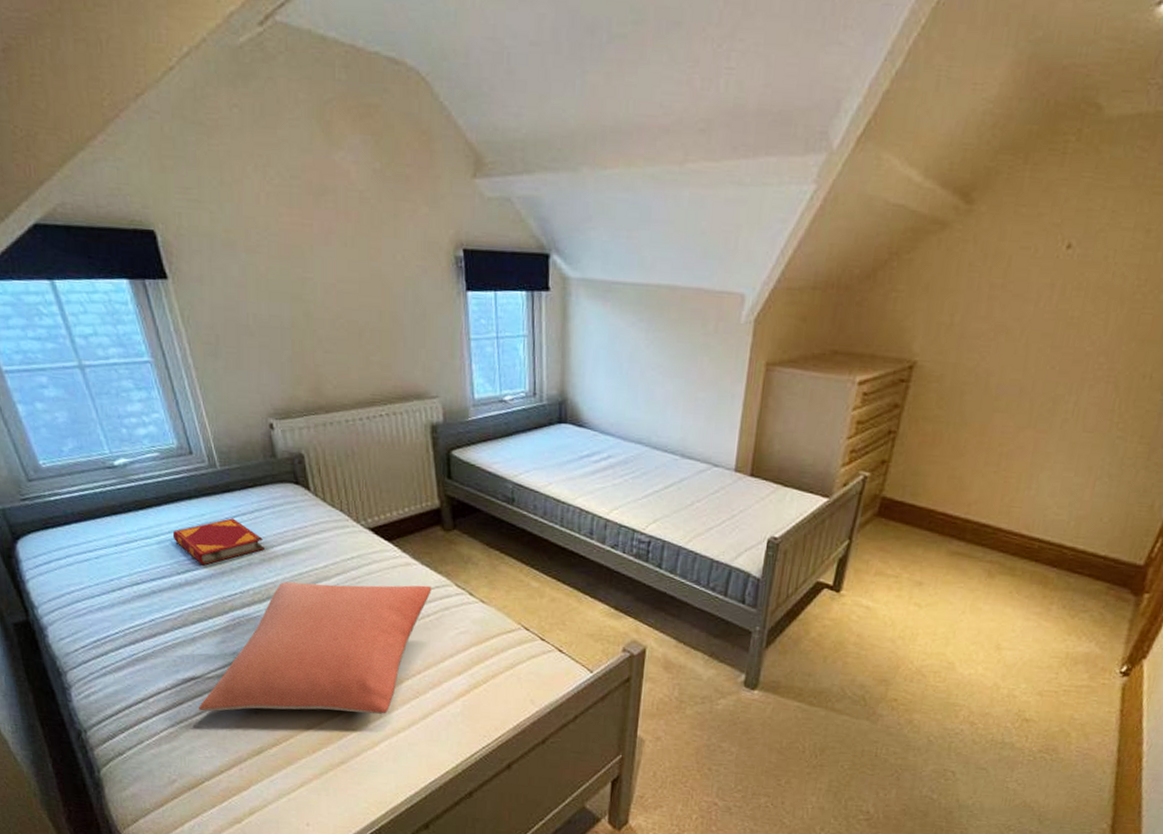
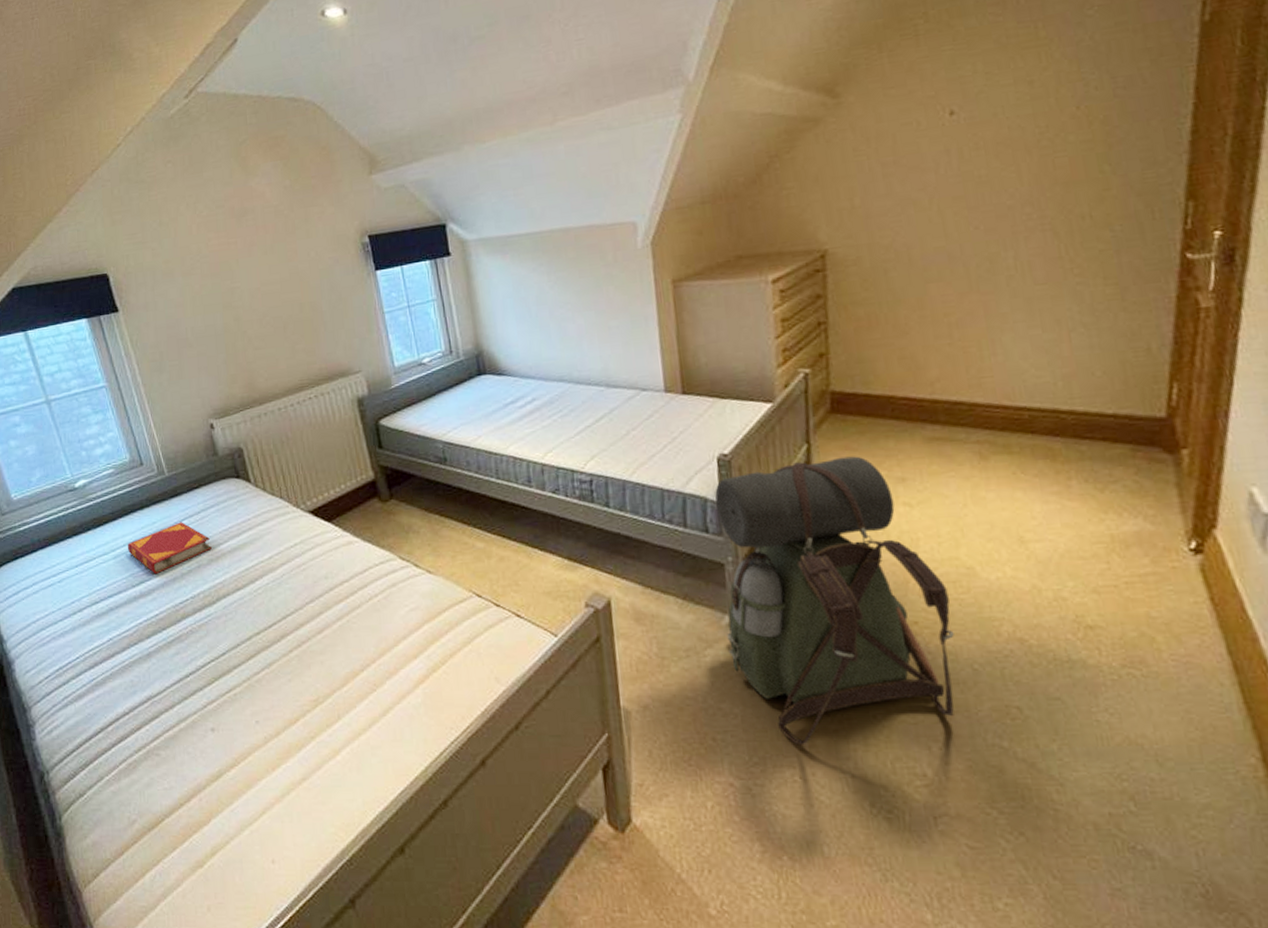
pillow: present [198,582,432,715] -> none [155,563,376,735]
backpack: none [738,554,928,781] -> present [715,456,954,746]

